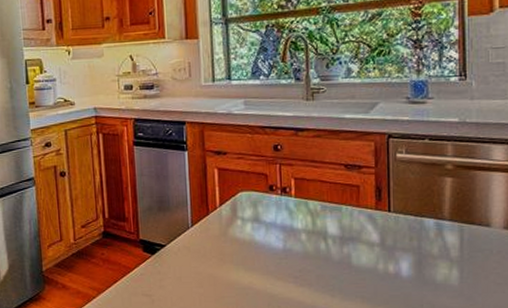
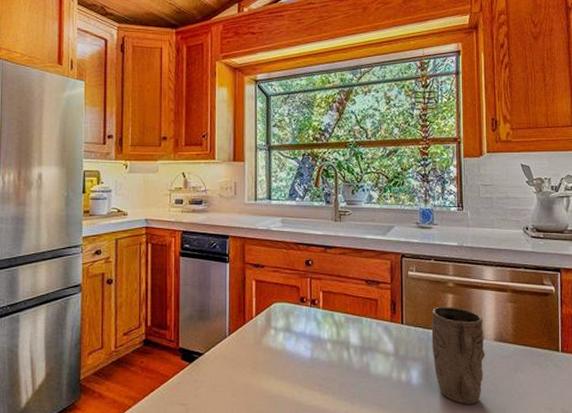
mug: none [425,191,492,298] -> present [431,306,485,404]

